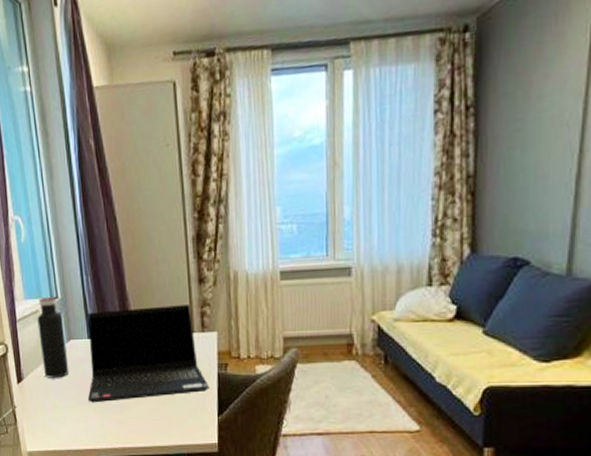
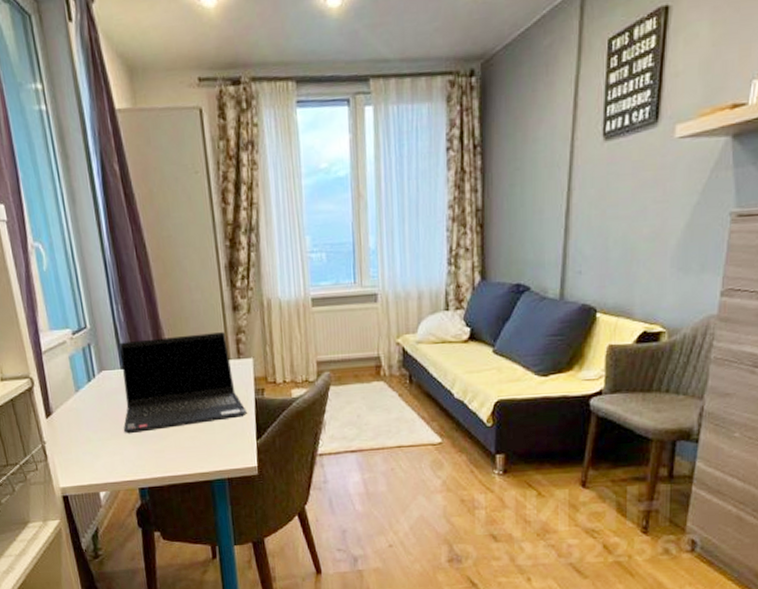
water bottle: present [37,297,69,378] -> none [65,327,103,411]

